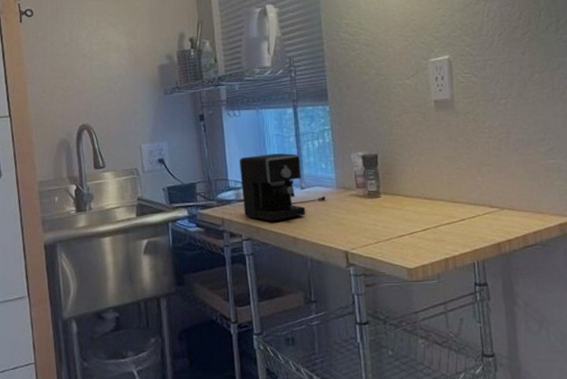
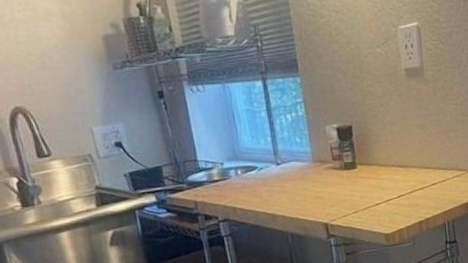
coffee maker: present [239,153,326,222] -> none [207,129,303,201]

